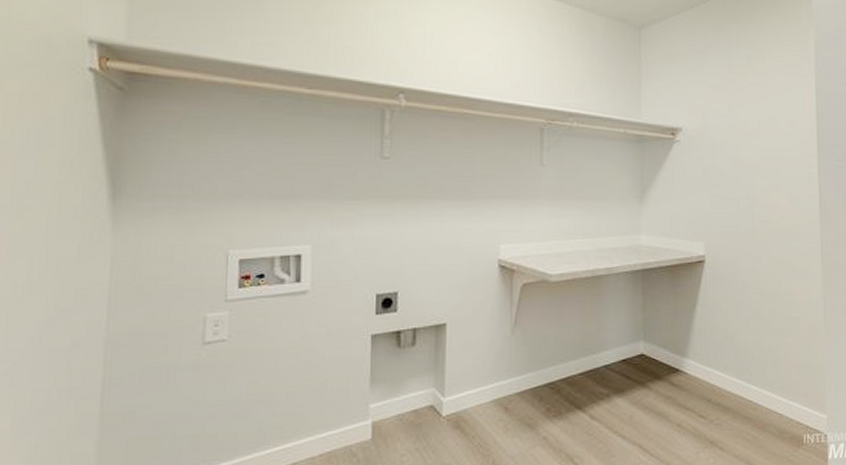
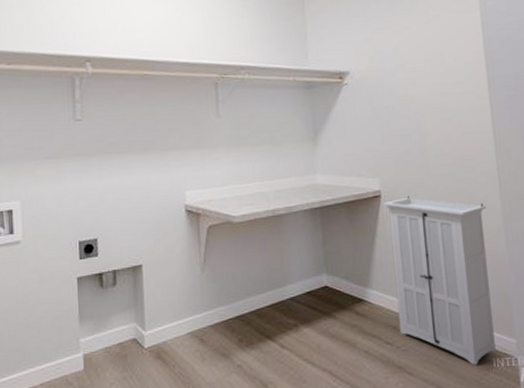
storage cabinet: none [706,262,807,441] -> present [383,195,496,366]

